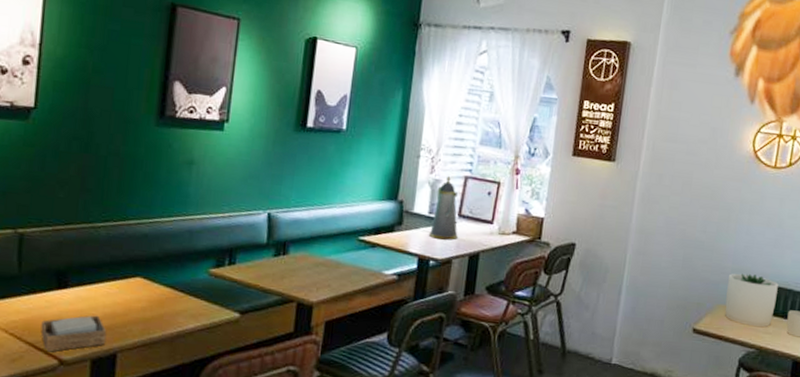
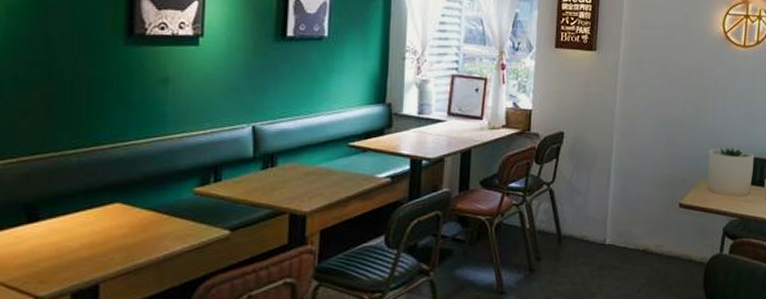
napkin holder: present [40,315,107,352] -> none [12,246,87,290]
coffee pot: present [429,176,458,240] -> none [420,76,449,139]

